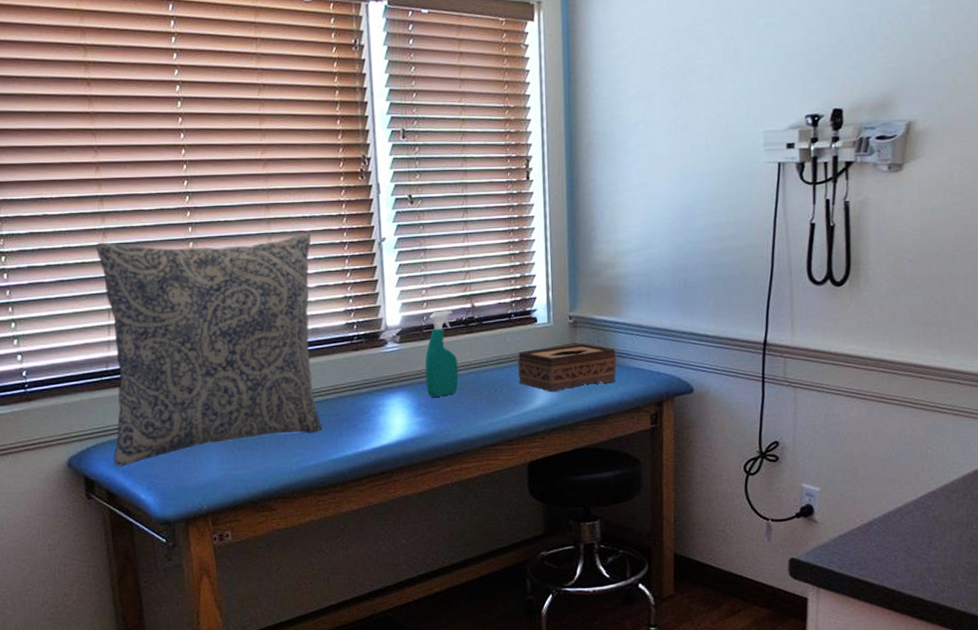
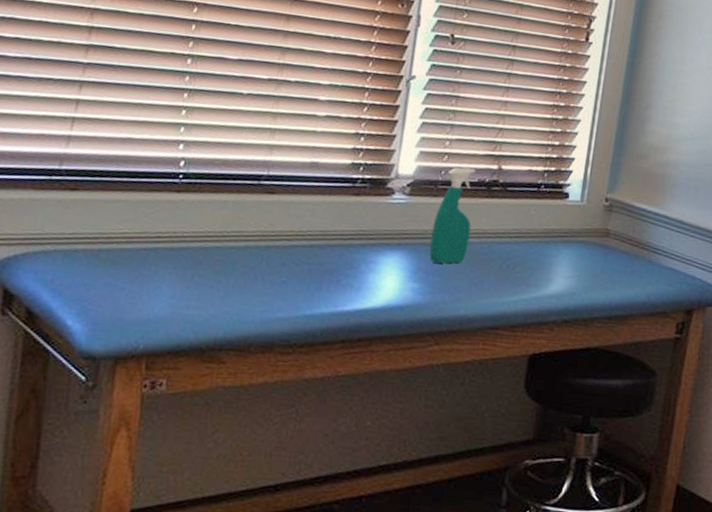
pillow: present [96,233,322,467] -> none [43,22,332,284]
tissue box: present [518,343,617,393] -> none [536,228,650,280]

